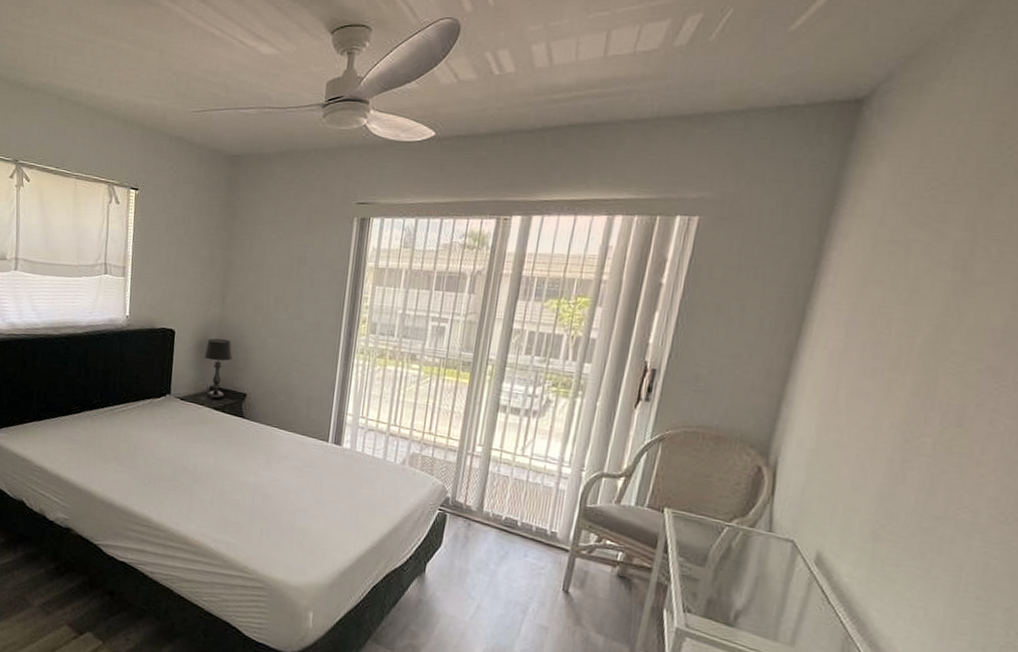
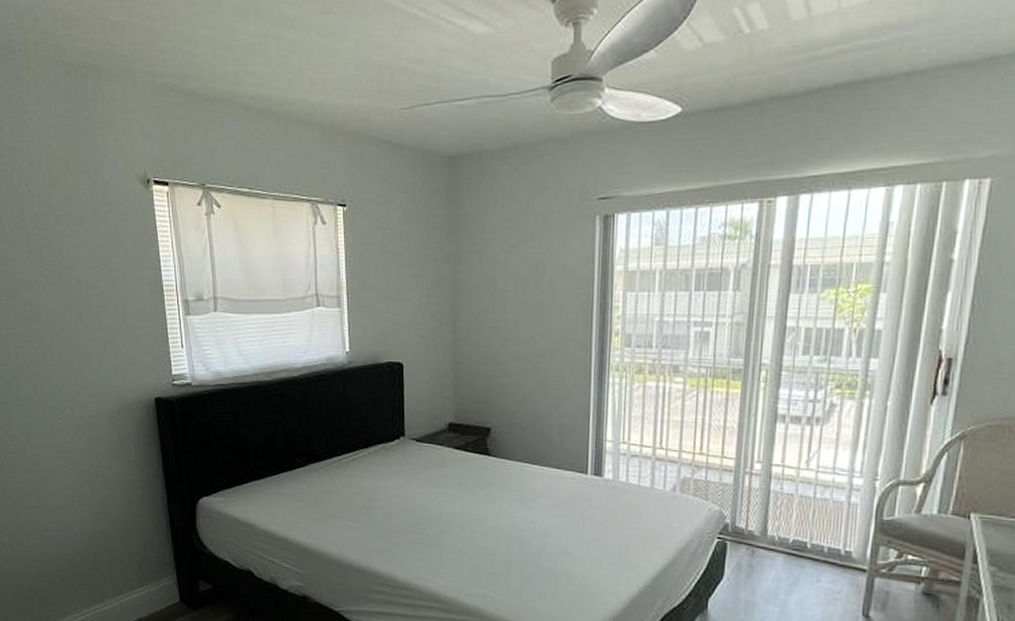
table lamp: present [204,338,233,400] -> none [439,369,471,438]

